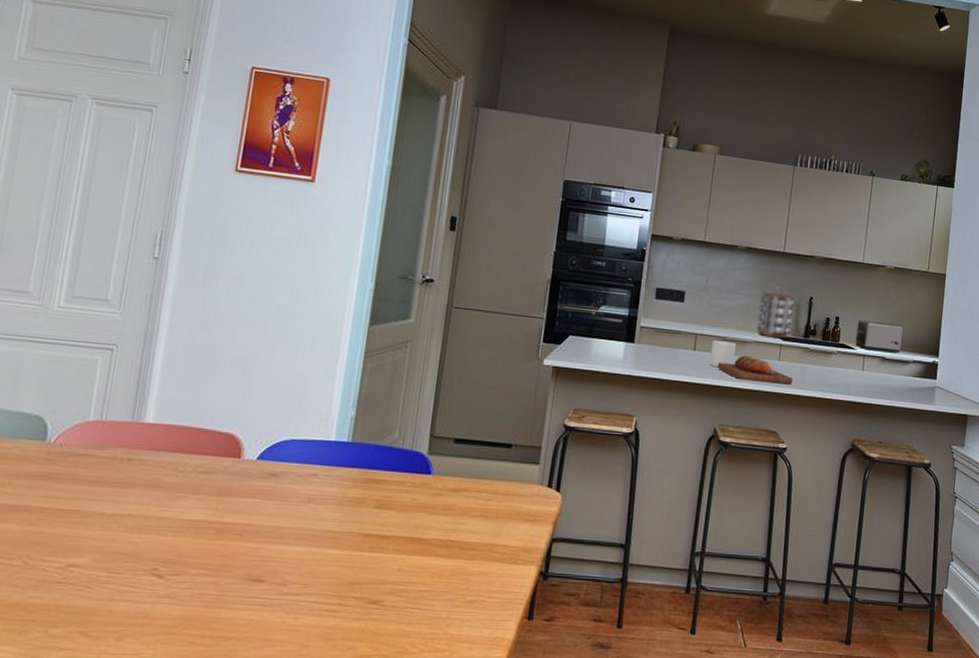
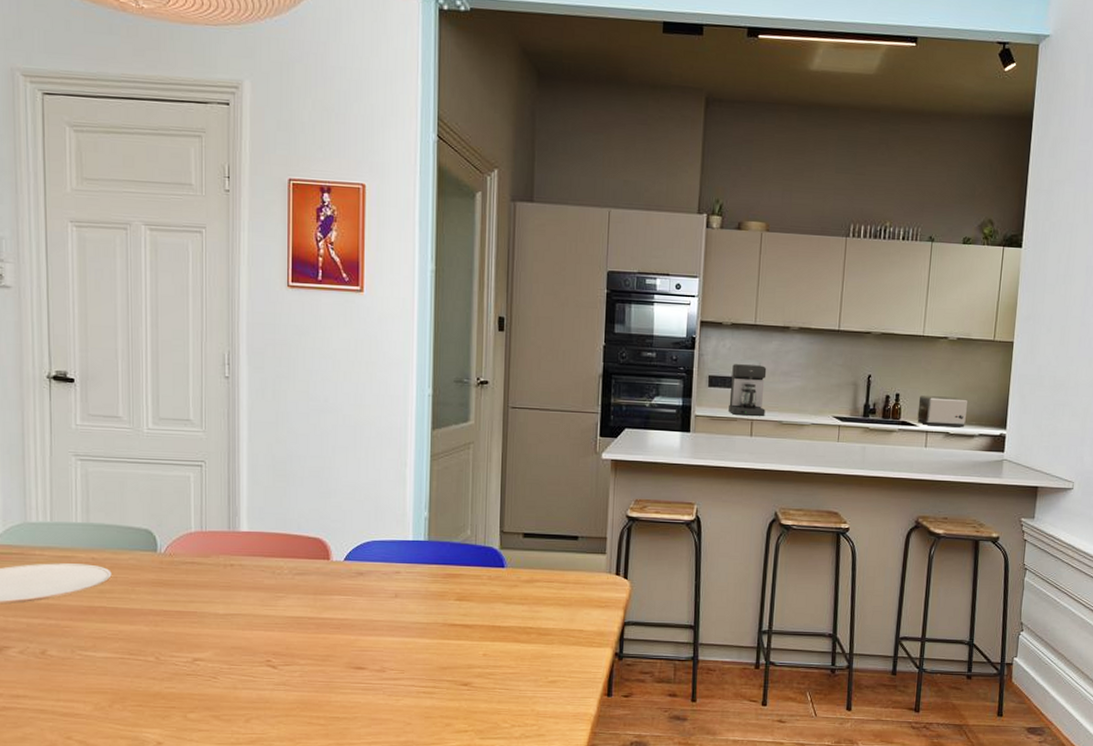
coffee maker: none [674,278,714,332] -> present [729,364,767,417]
mug: present [710,340,737,368] -> none [767,425,794,452]
bread loaf: present [718,355,793,385] -> none [775,438,854,466]
spice rack: present [756,287,795,339] -> none [813,367,852,420]

